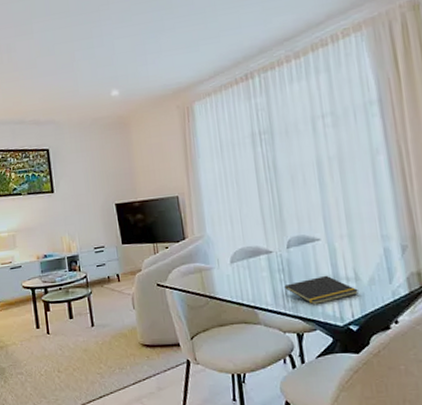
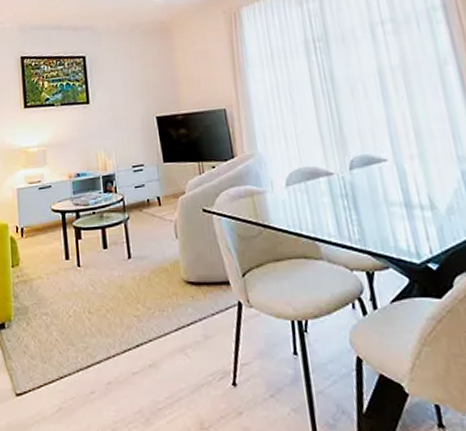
notepad: present [284,275,358,305] -> none [349,202,436,238]

